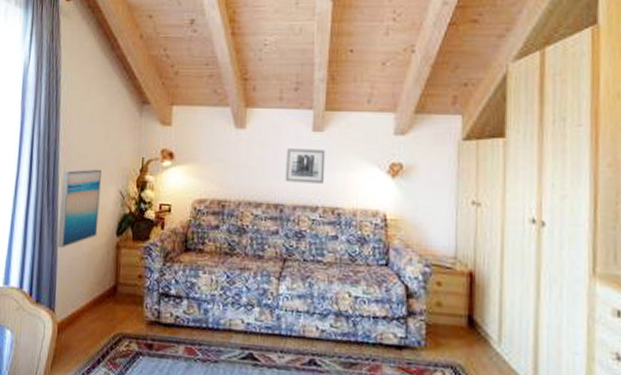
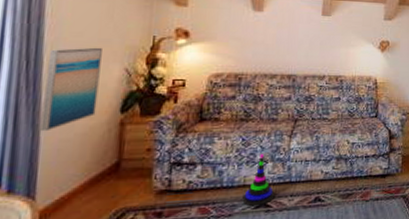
stacking toy: none [228,296,263,357] -> present [242,154,275,207]
wall art: present [285,148,326,184] -> none [297,29,332,57]

